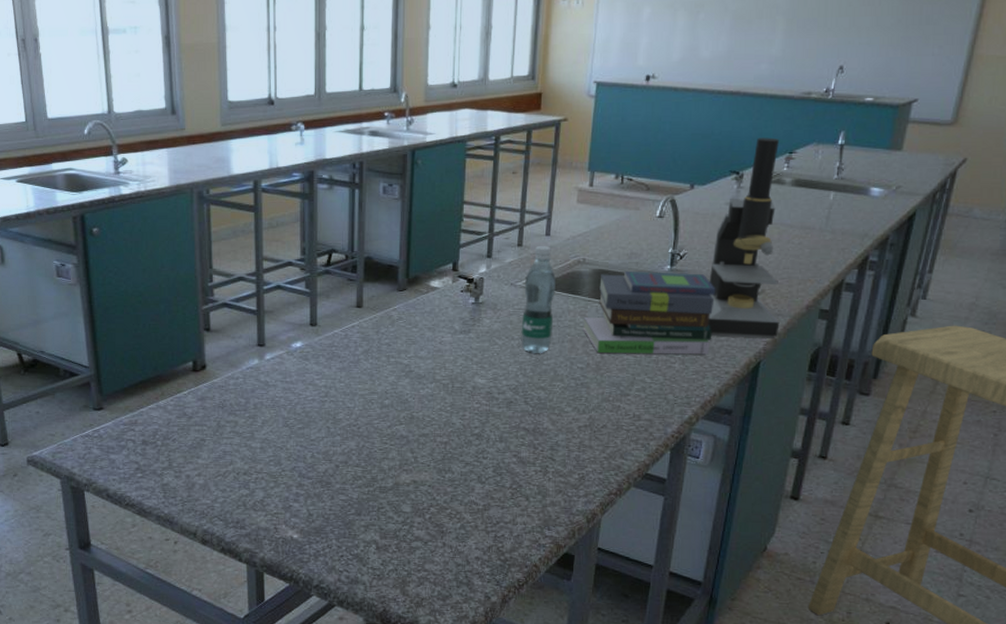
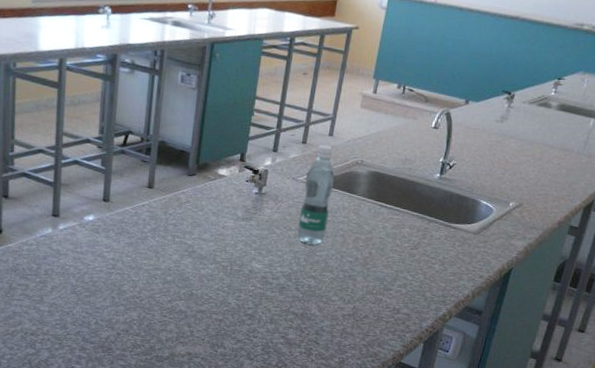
books: present [583,270,716,355] -> none [355,175,479,259]
microscope: present [708,137,780,340] -> none [468,62,550,250]

